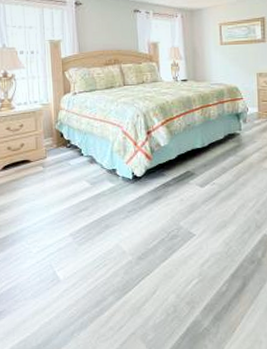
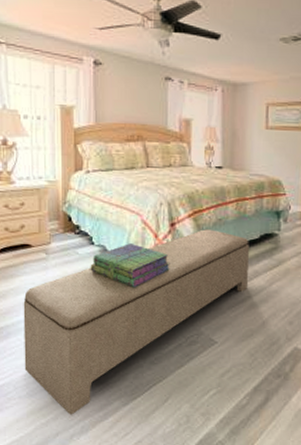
bench: none [25,134,217,313] -> present [23,229,249,415]
stack of books: none [81,152,149,191] -> present [90,243,170,288]

